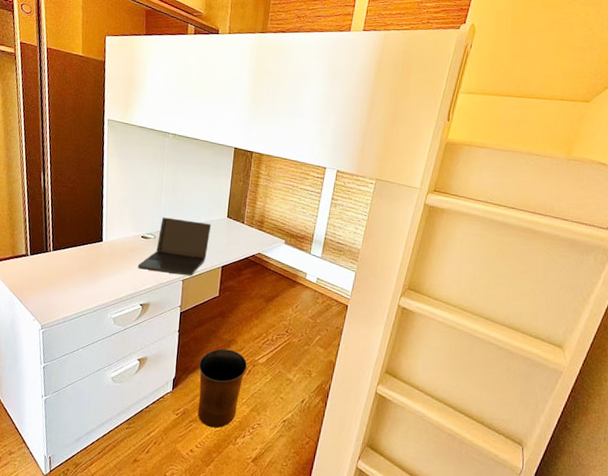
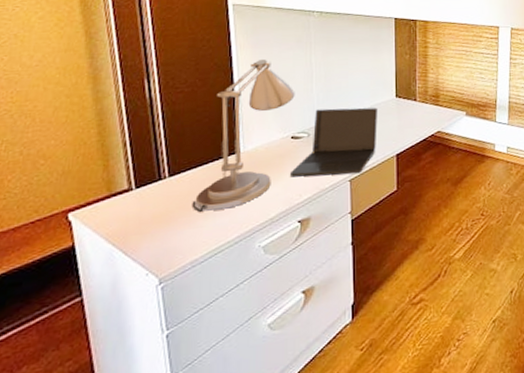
desk lamp: none [66,169,148,284] -> present [191,60,295,213]
waste bin: present [197,348,247,428] -> none [382,251,441,355]

